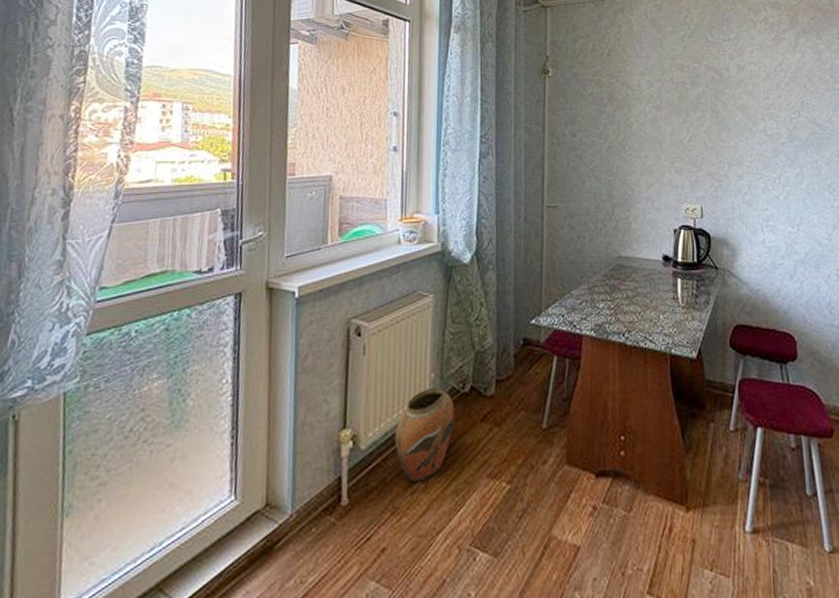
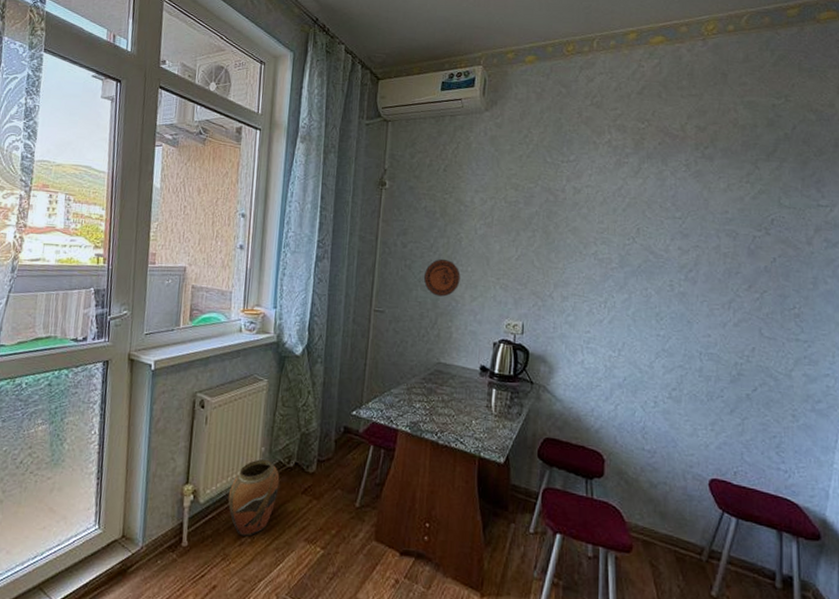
decorative plate: none [596,147,634,186] -> present [423,259,460,297]

